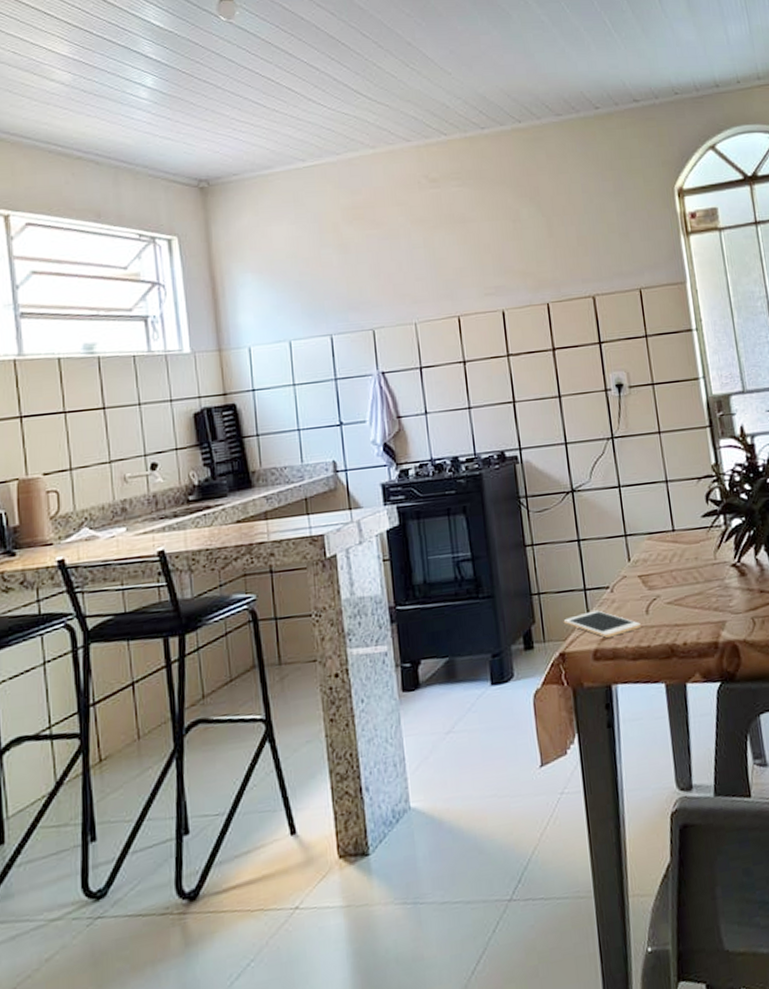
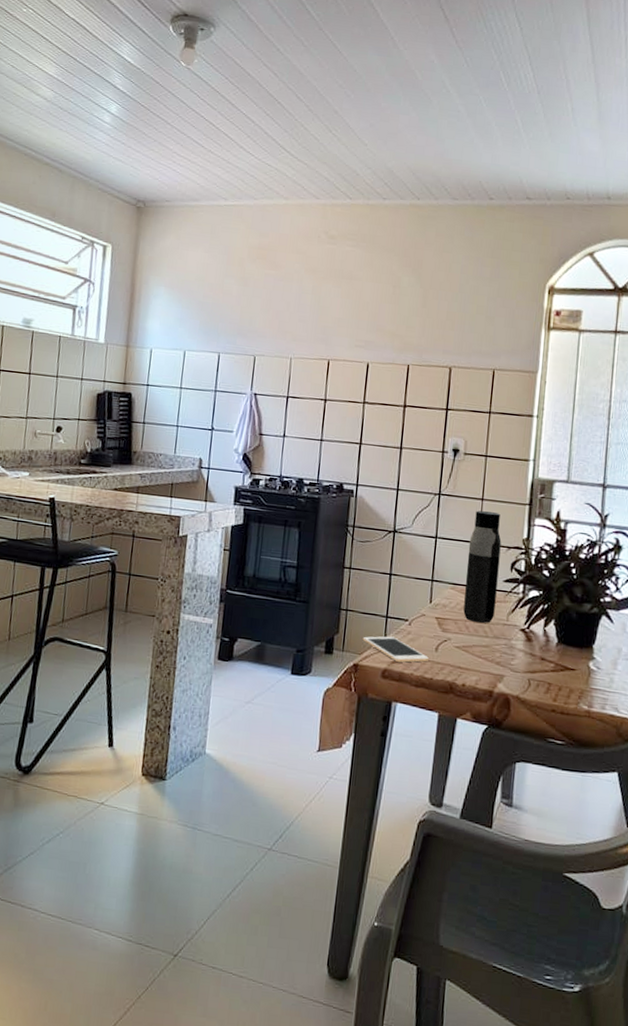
water bottle: none [655,443,701,570] -> present [463,510,502,623]

